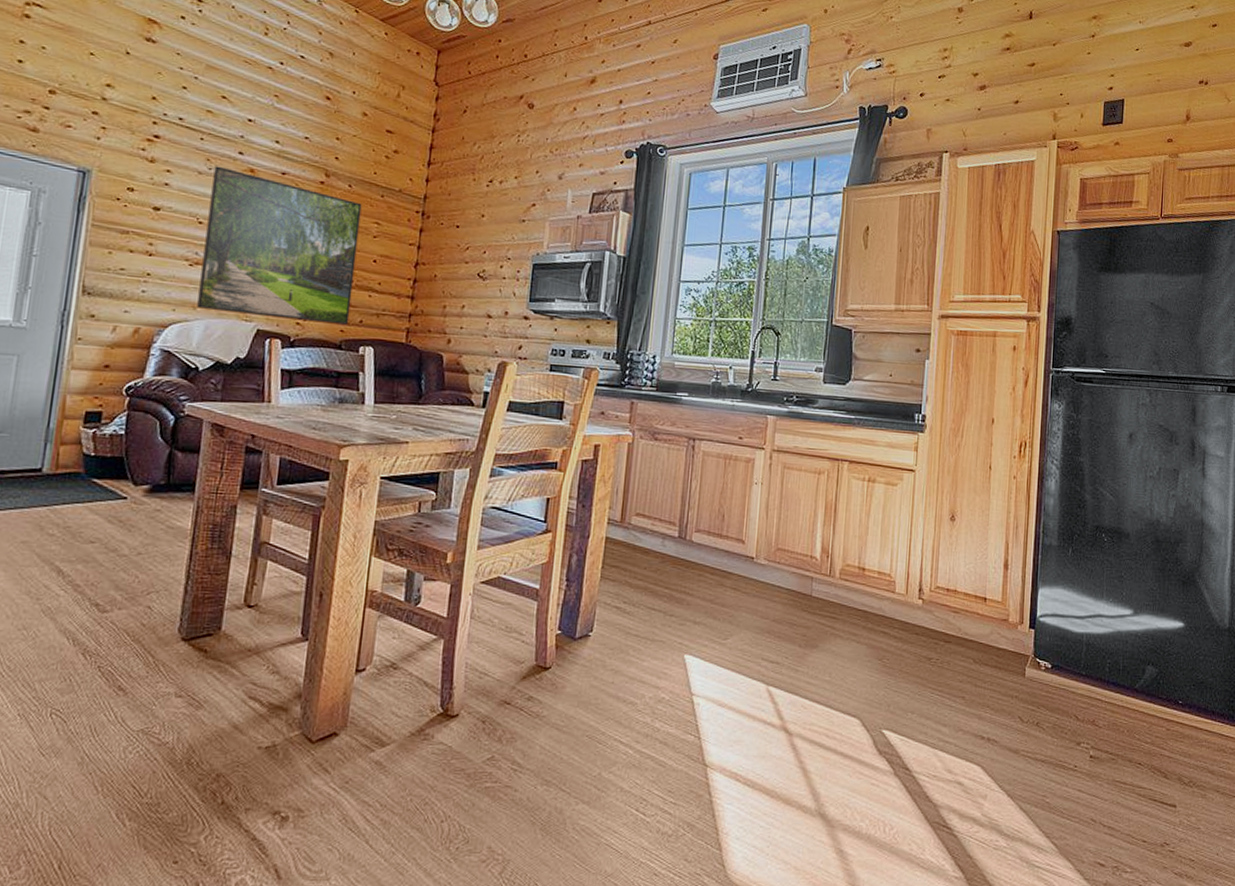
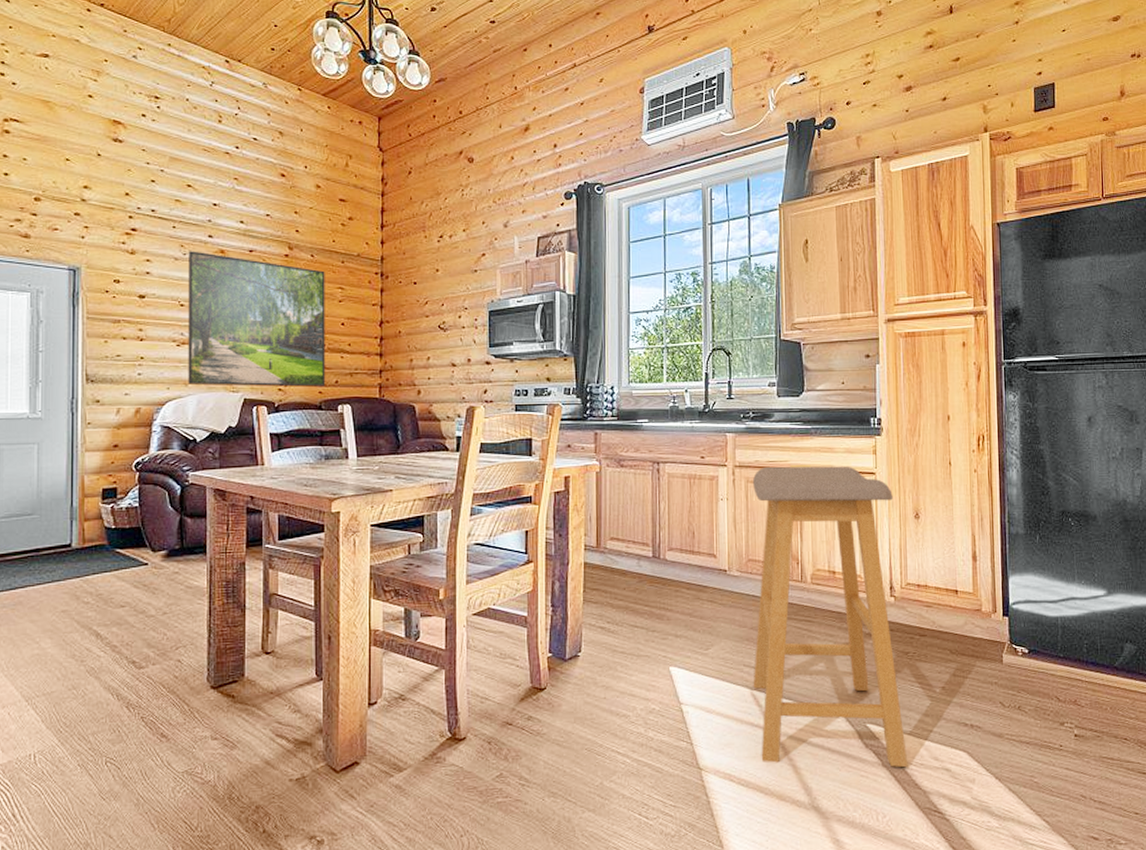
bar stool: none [769,453,930,779] -> present [752,466,908,768]

